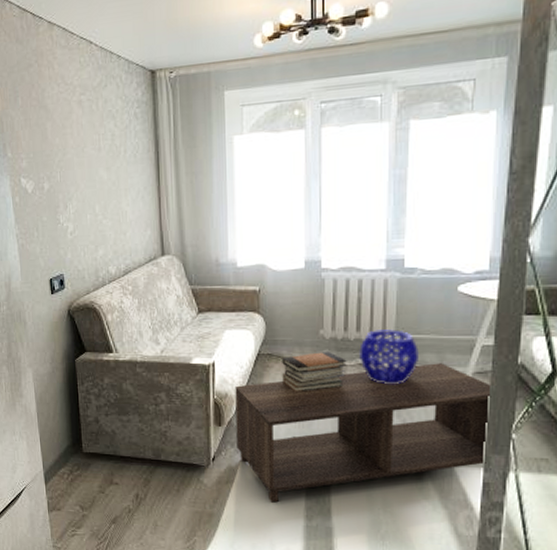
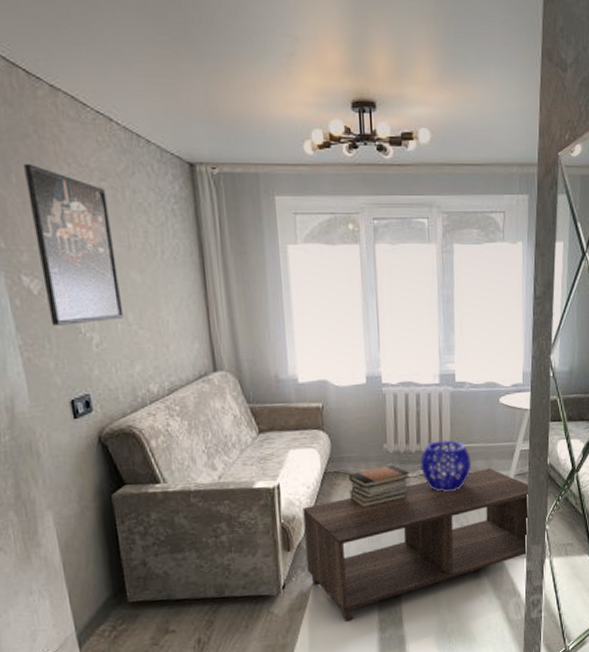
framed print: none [27,87,92,218] -> present [24,163,124,326]

